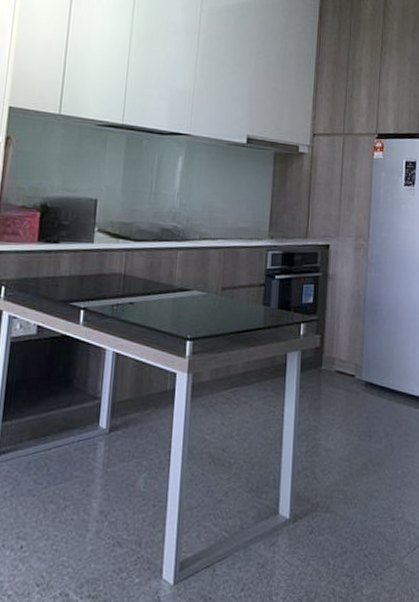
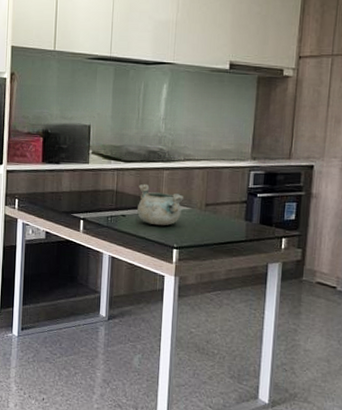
decorative bowl: none [147,265,200,314] -> present [137,183,185,226]

